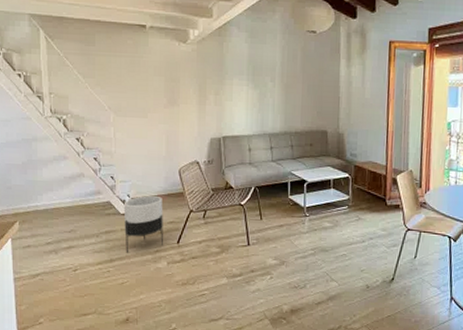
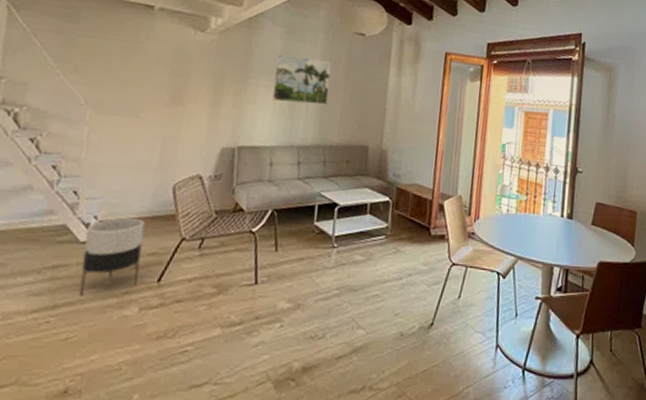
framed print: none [244,56,290,98] -> present [272,53,332,105]

